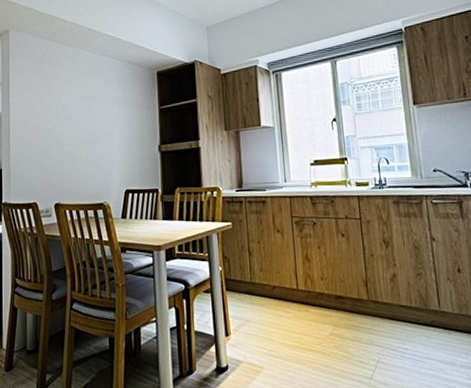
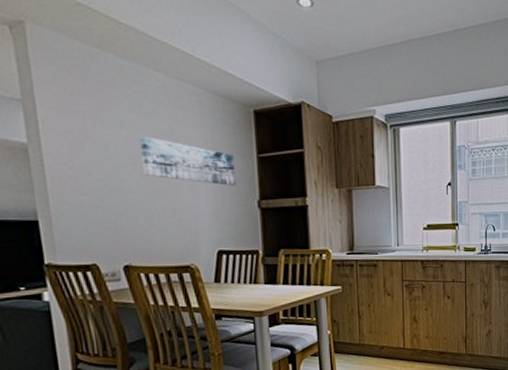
wall art: none [72,100,142,135] -> present [138,136,236,186]

